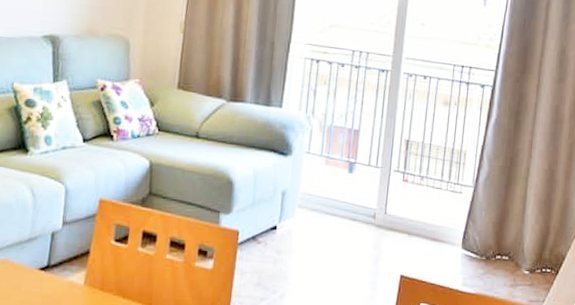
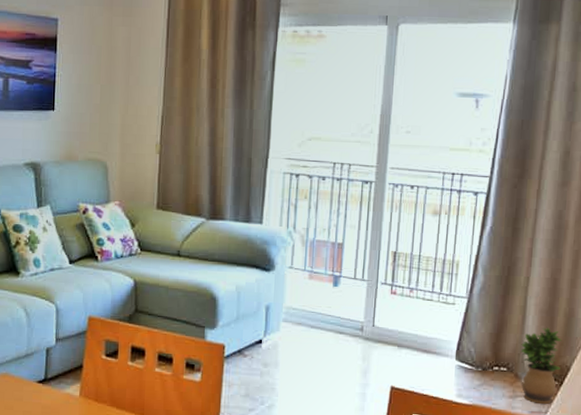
potted plant: none [521,217,557,293] -> present [520,327,561,404]

